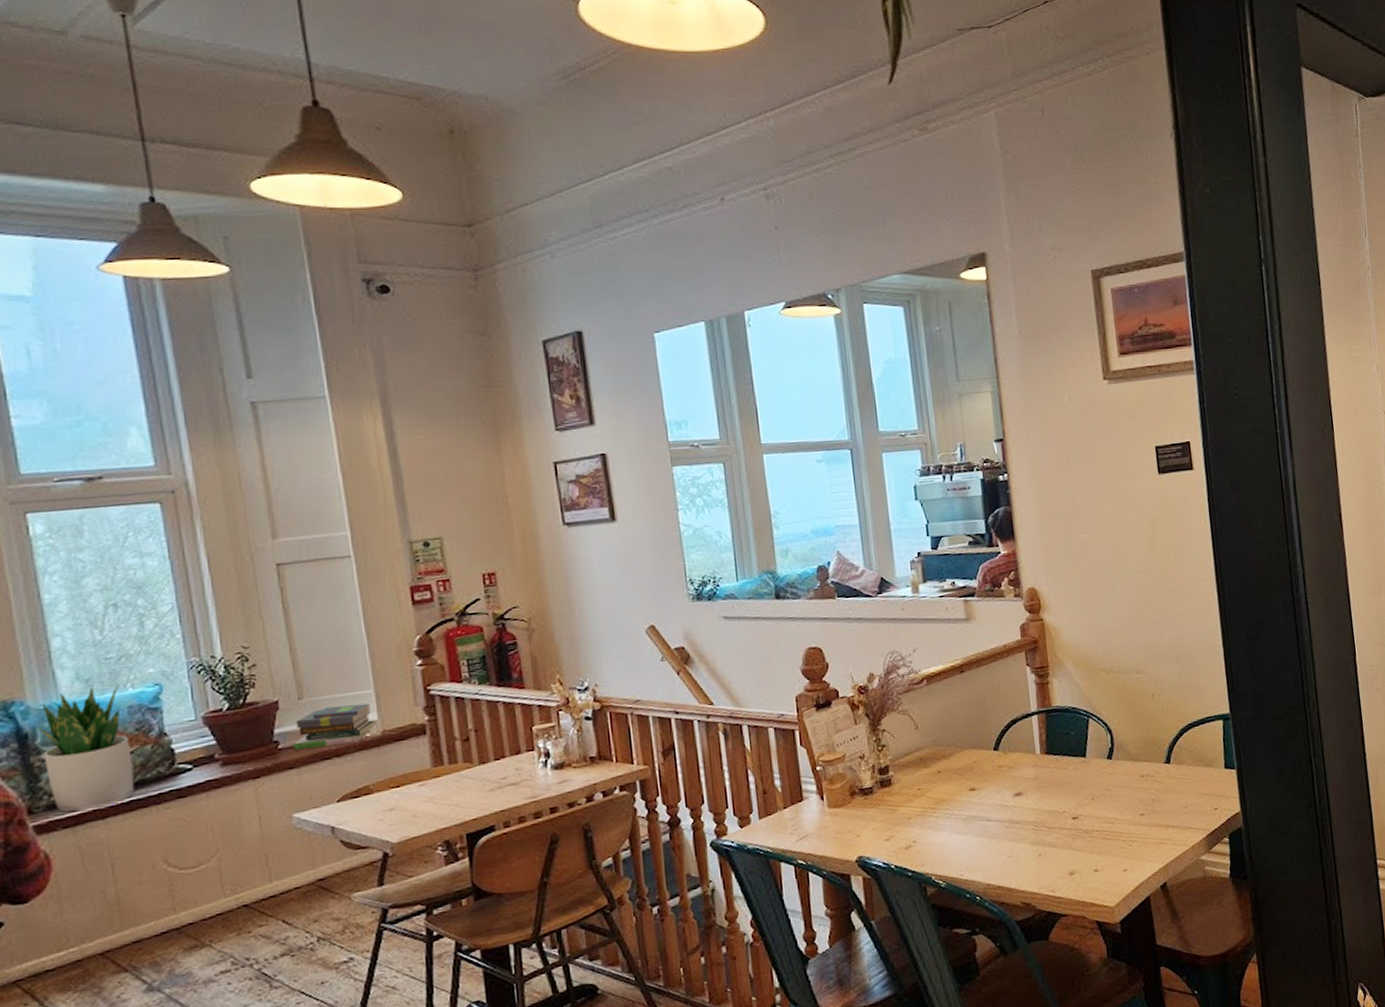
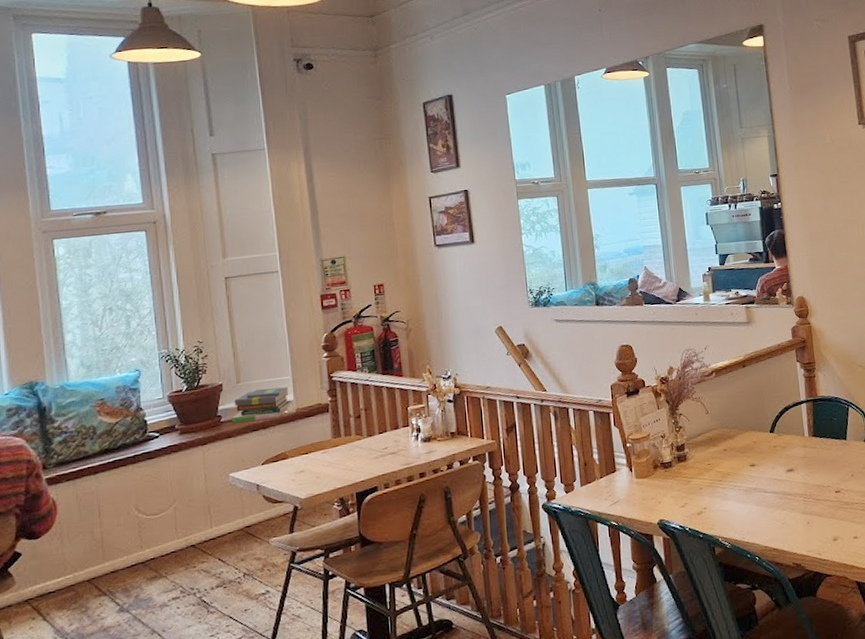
planter: present [35,683,135,813] -> none [51,369,118,469]

